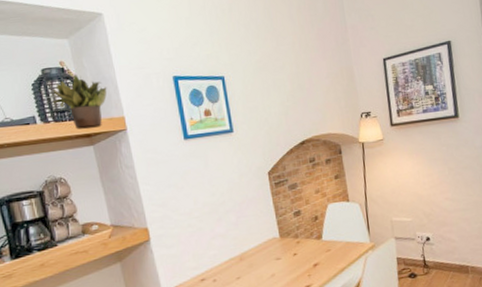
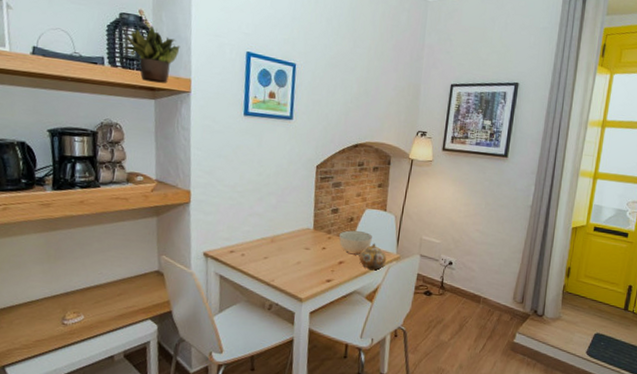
bowl: none [306,227,342,254] -> present [338,230,372,255]
teapot: none [332,237,362,266] -> present [358,243,387,271]

